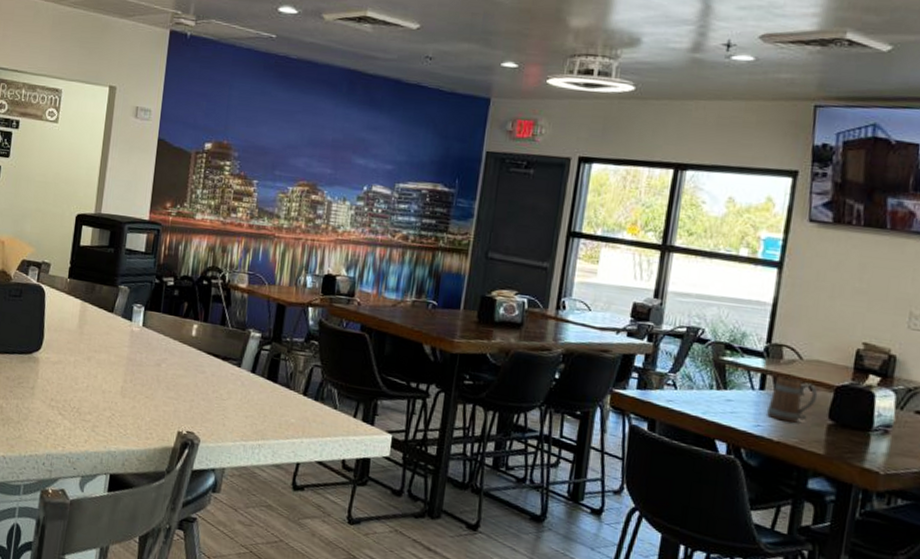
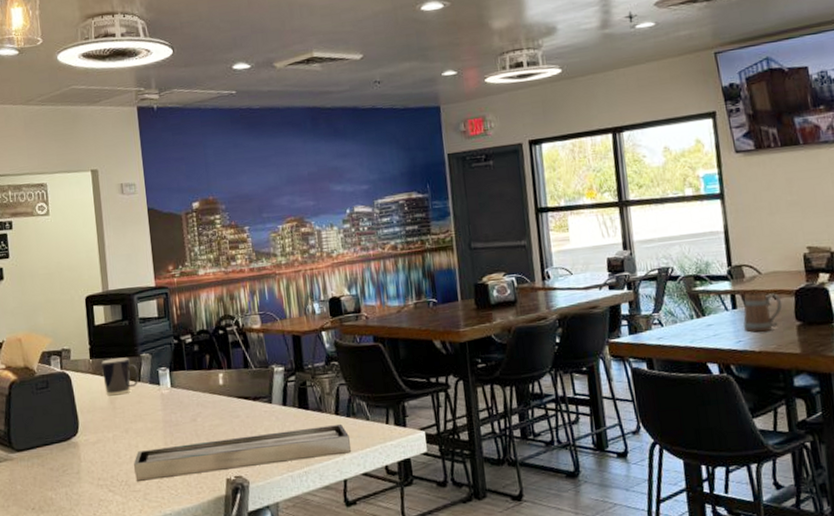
mug: none [76,282,114,322] -> present [101,357,139,396]
tray: none [88,382,312,438] -> present [133,423,351,481]

